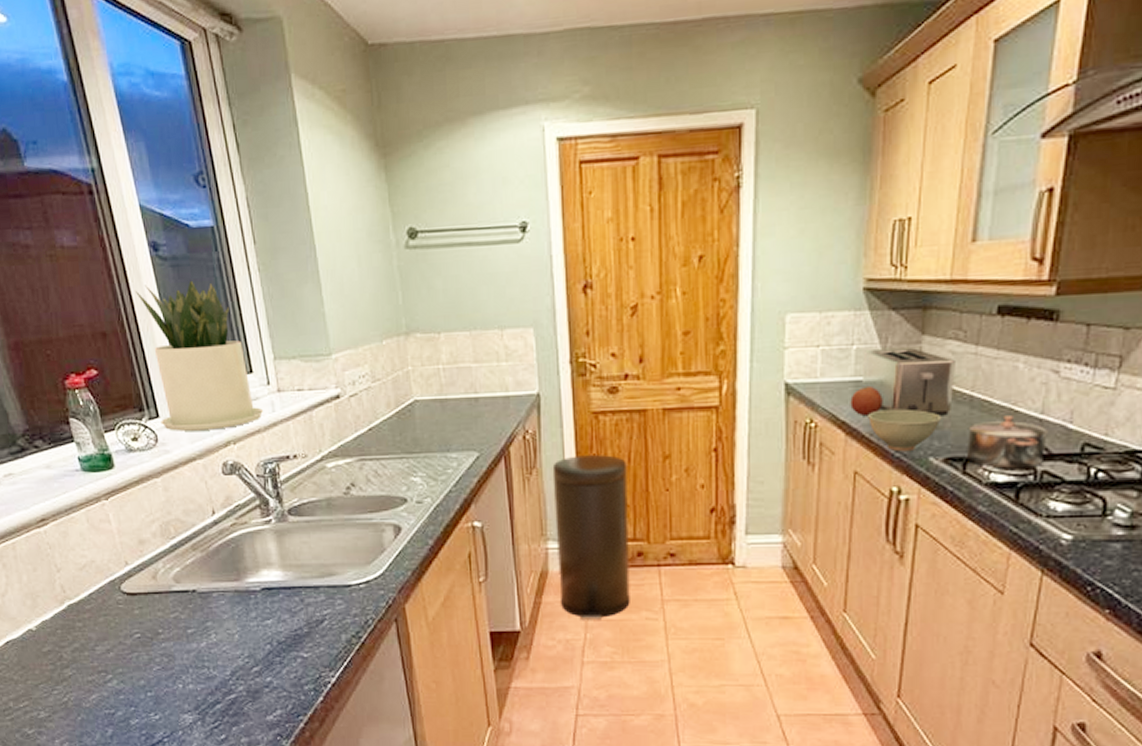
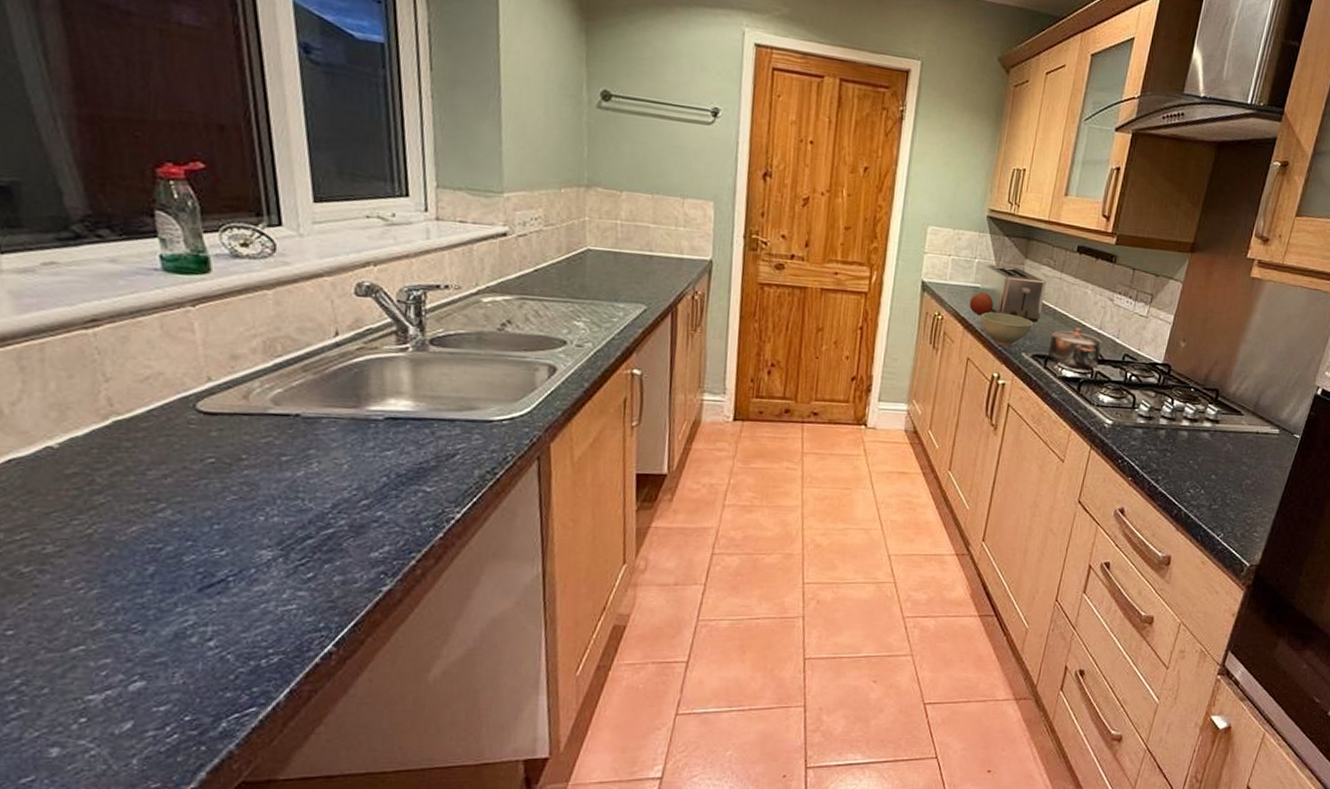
planter: present [134,280,264,431] -> none [271,85,417,249]
pedal bin: present [552,455,630,619] -> none [710,319,785,467]

